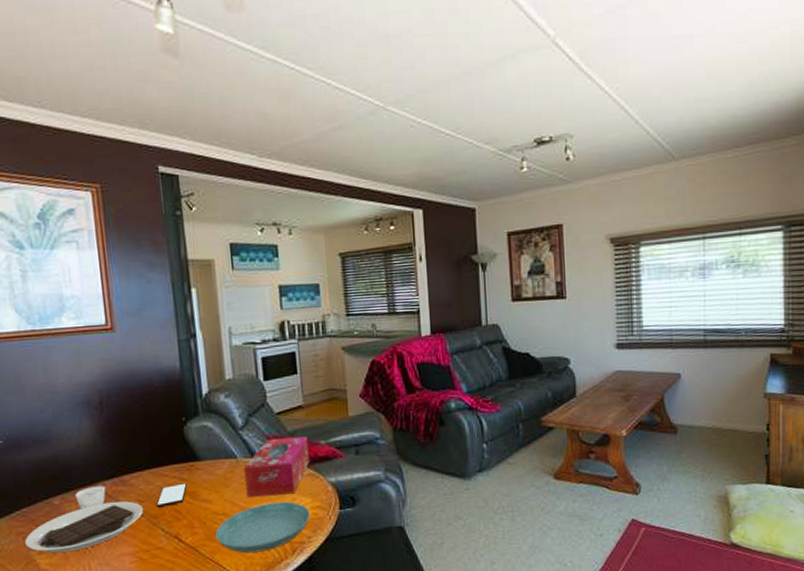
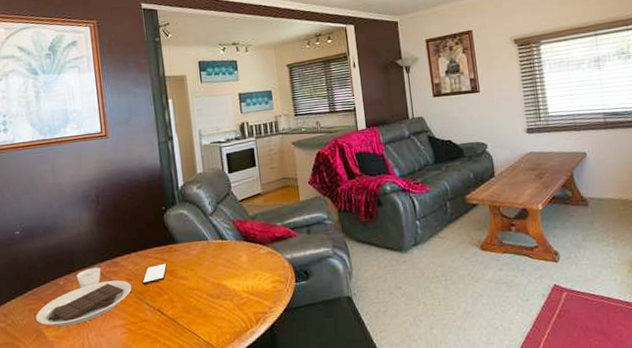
saucer: present [216,501,310,553] -> none [191,276,271,324]
tissue box: present [244,436,310,498] -> none [214,219,269,274]

